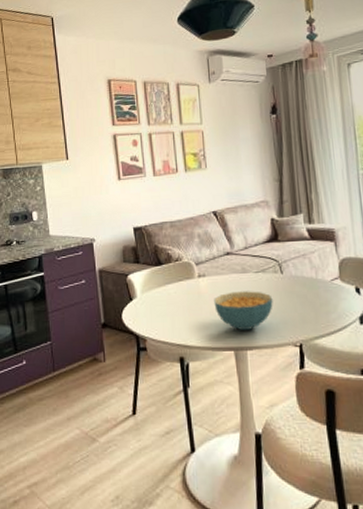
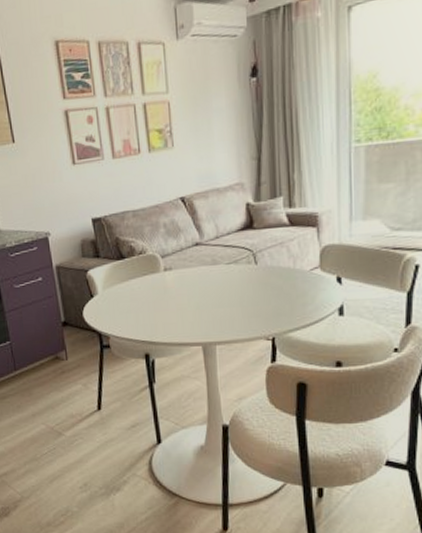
cereal bowl: present [214,291,273,330] -> none [181,284,245,325]

